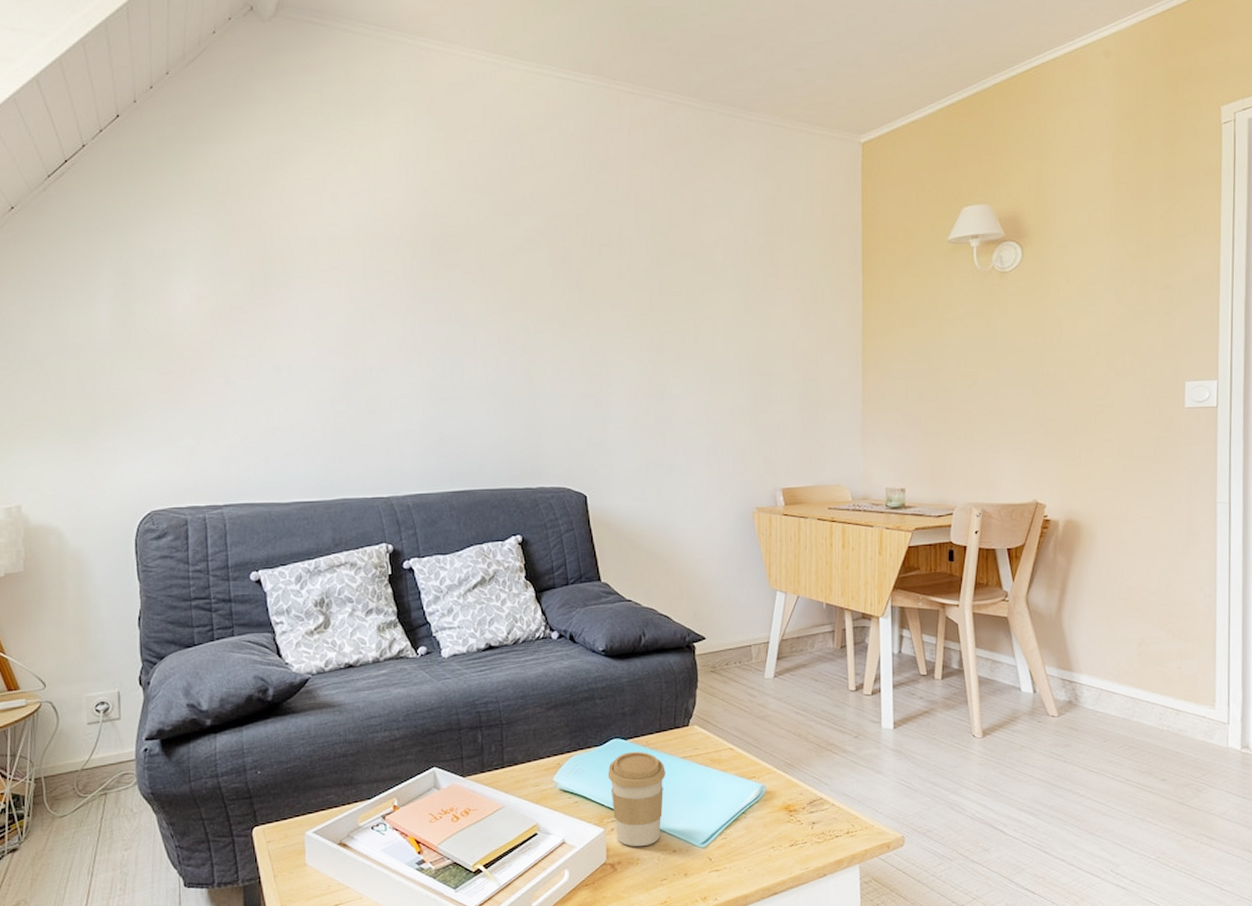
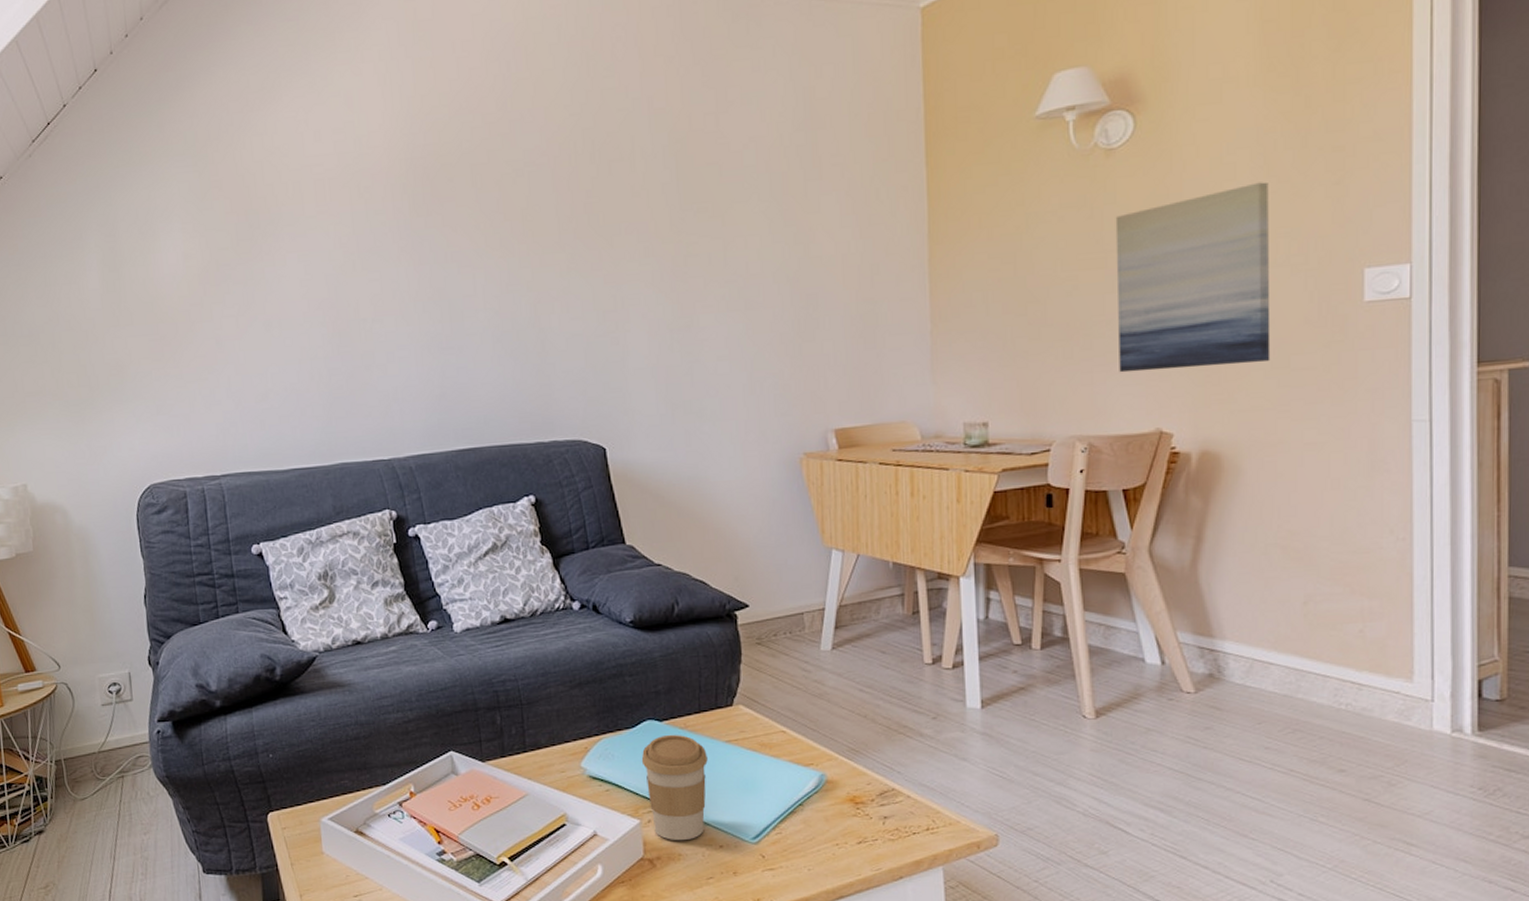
wall art: none [1006,308,1119,453] -> present [1115,182,1271,373]

